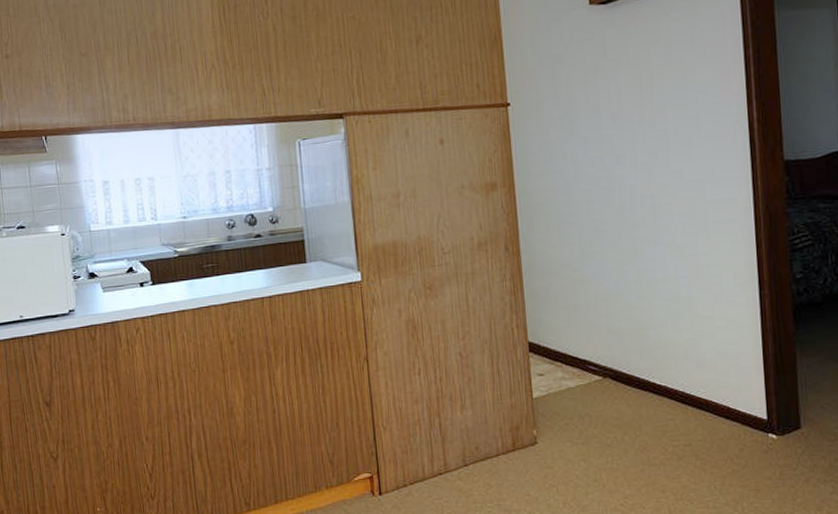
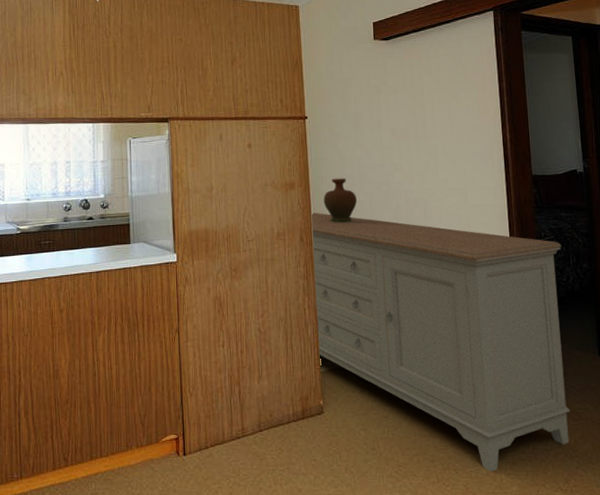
sideboard: none [518,216,825,501] -> present [312,212,571,472]
decorative vase: none [531,174,572,229] -> present [323,178,357,224]

